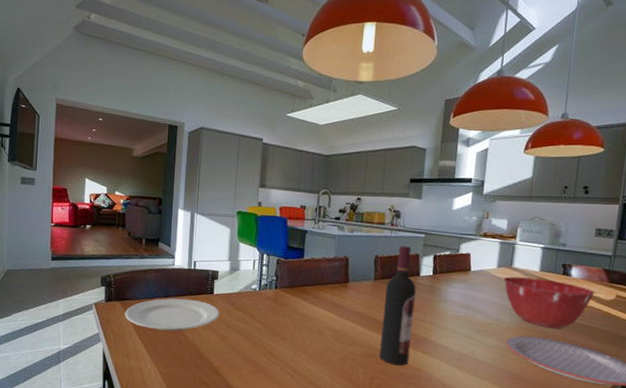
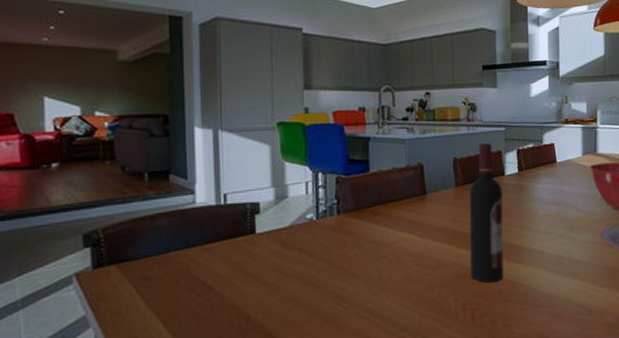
plate: present [125,298,220,331] -> none [126,245,267,296]

